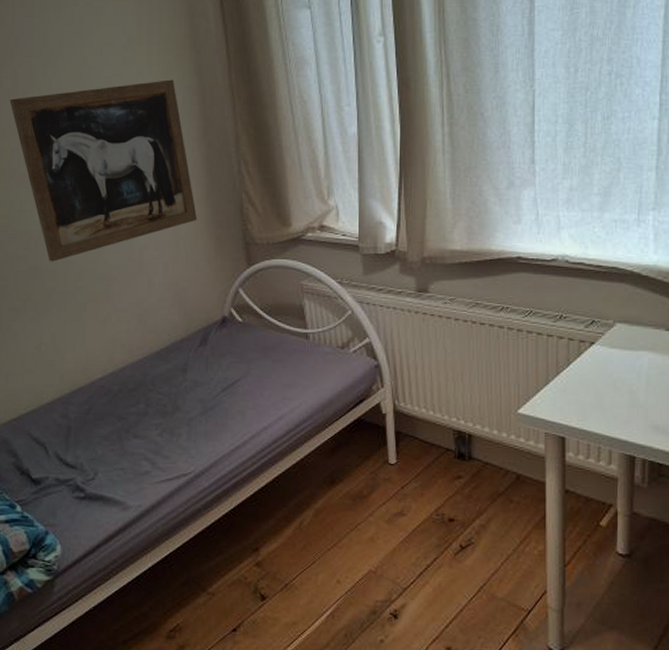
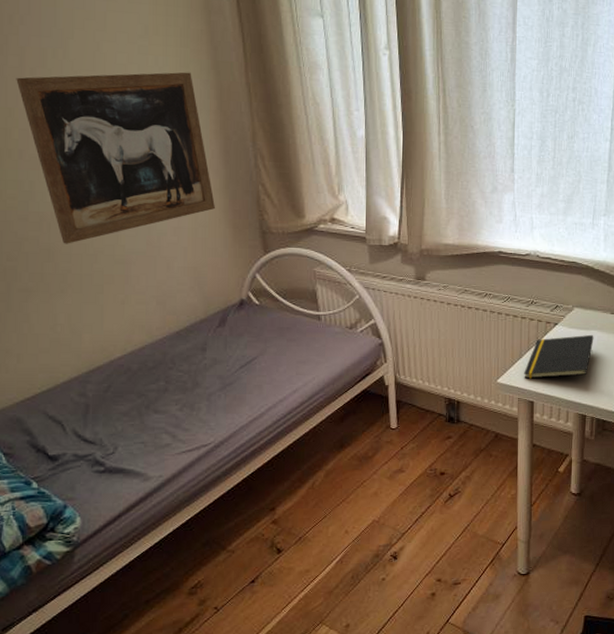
notepad: none [552,356,644,409] -> present [524,334,594,379]

